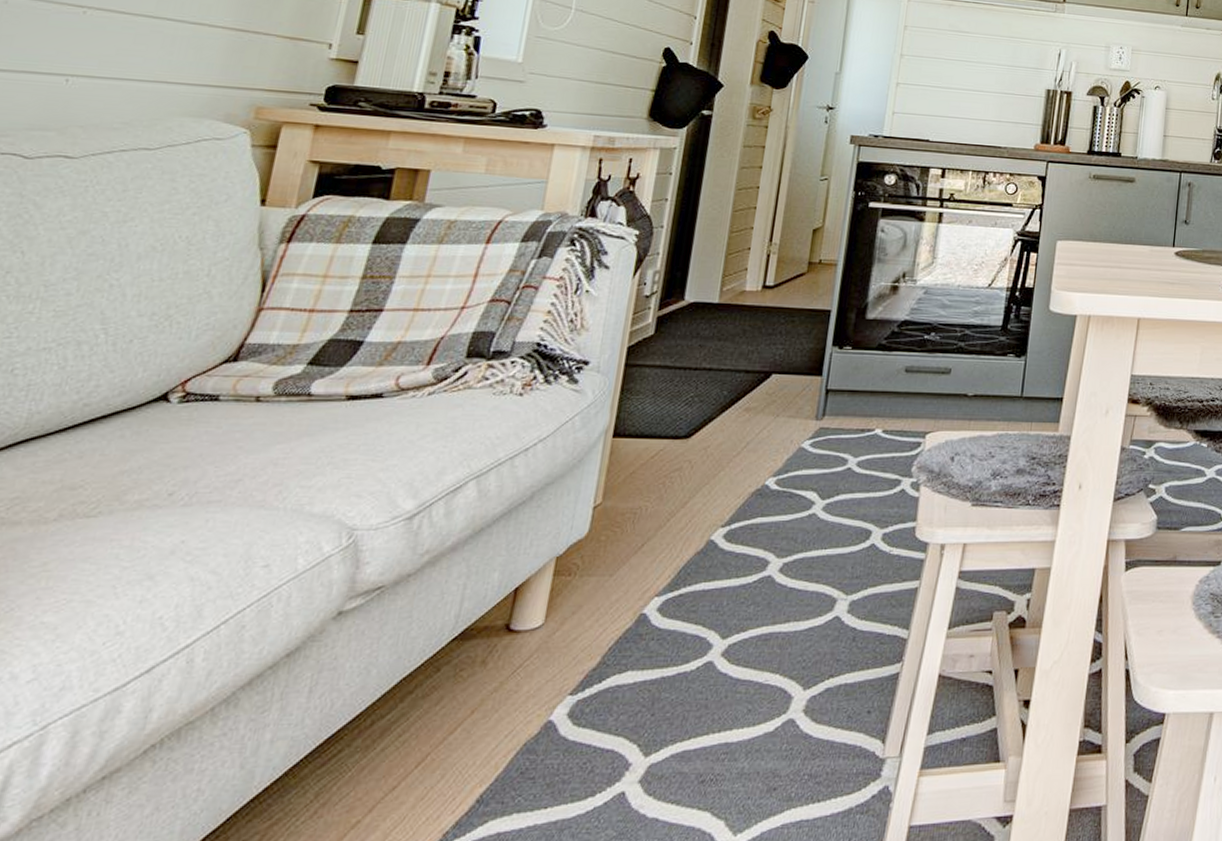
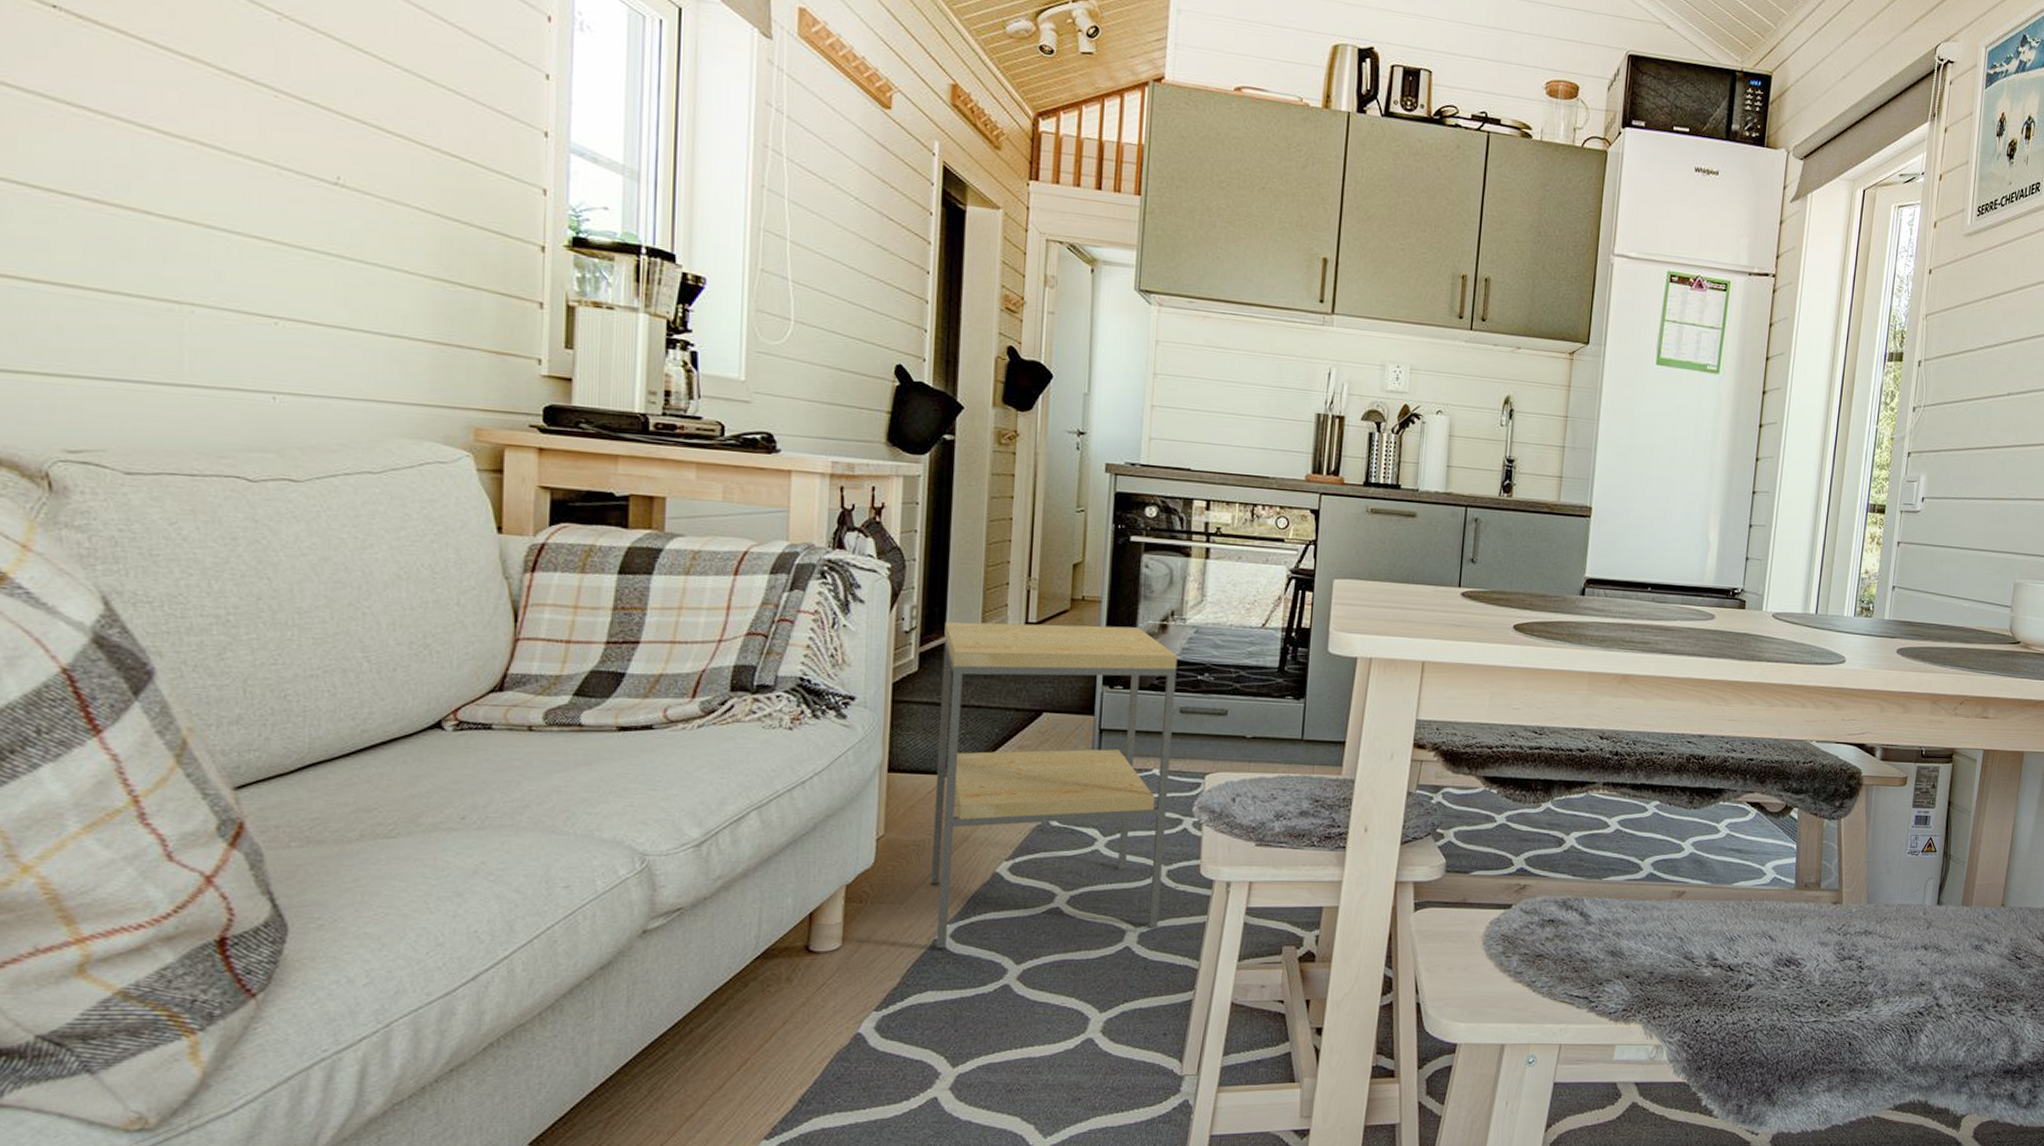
side table: none [641,285,907,624] -> present [931,621,1178,949]

